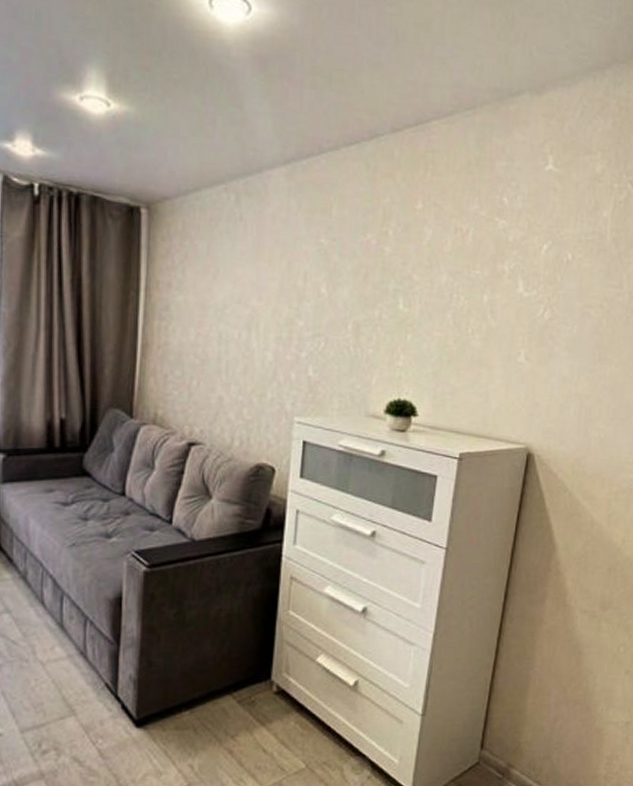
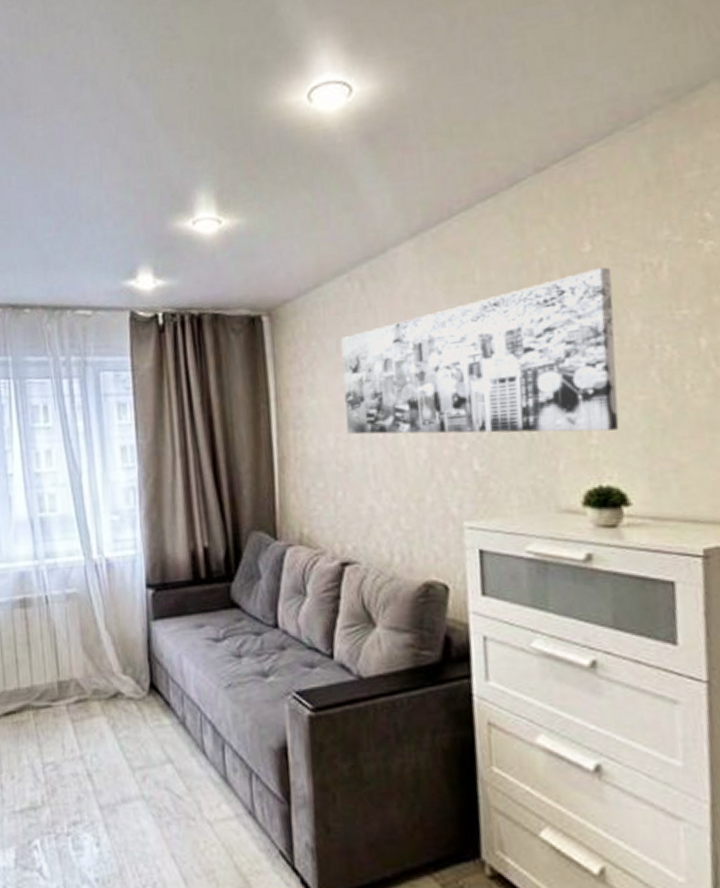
wall art: none [207,224,434,357] -> present [340,267,620,435]

